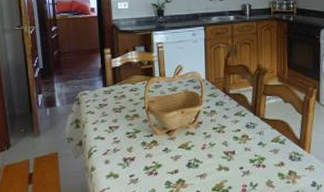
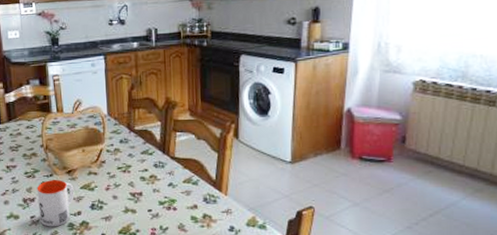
mug: none [137,140,172,185] -> present [37,180,74,227]

